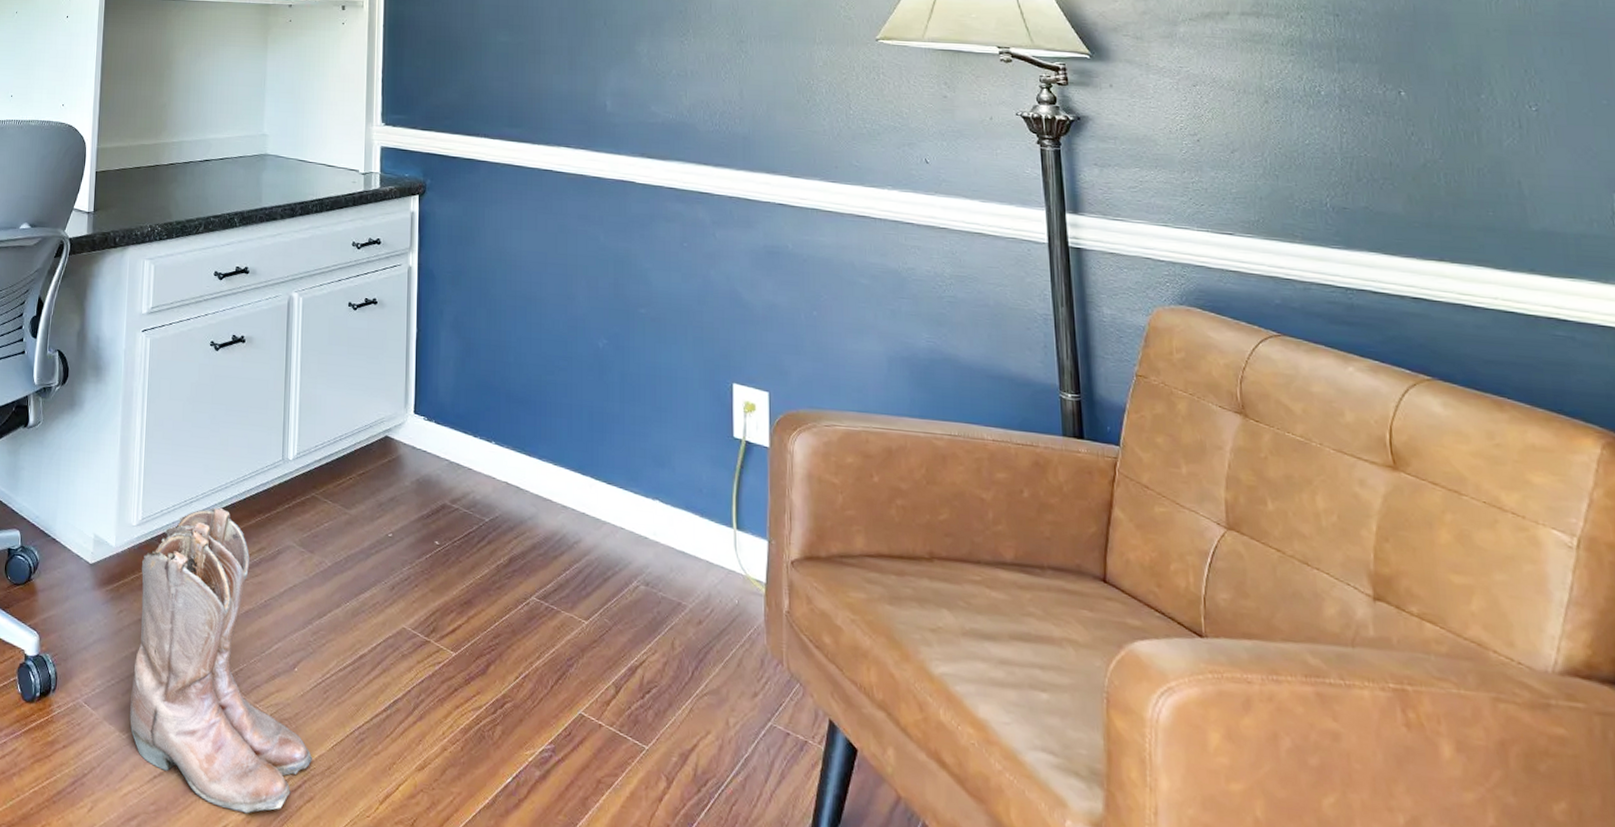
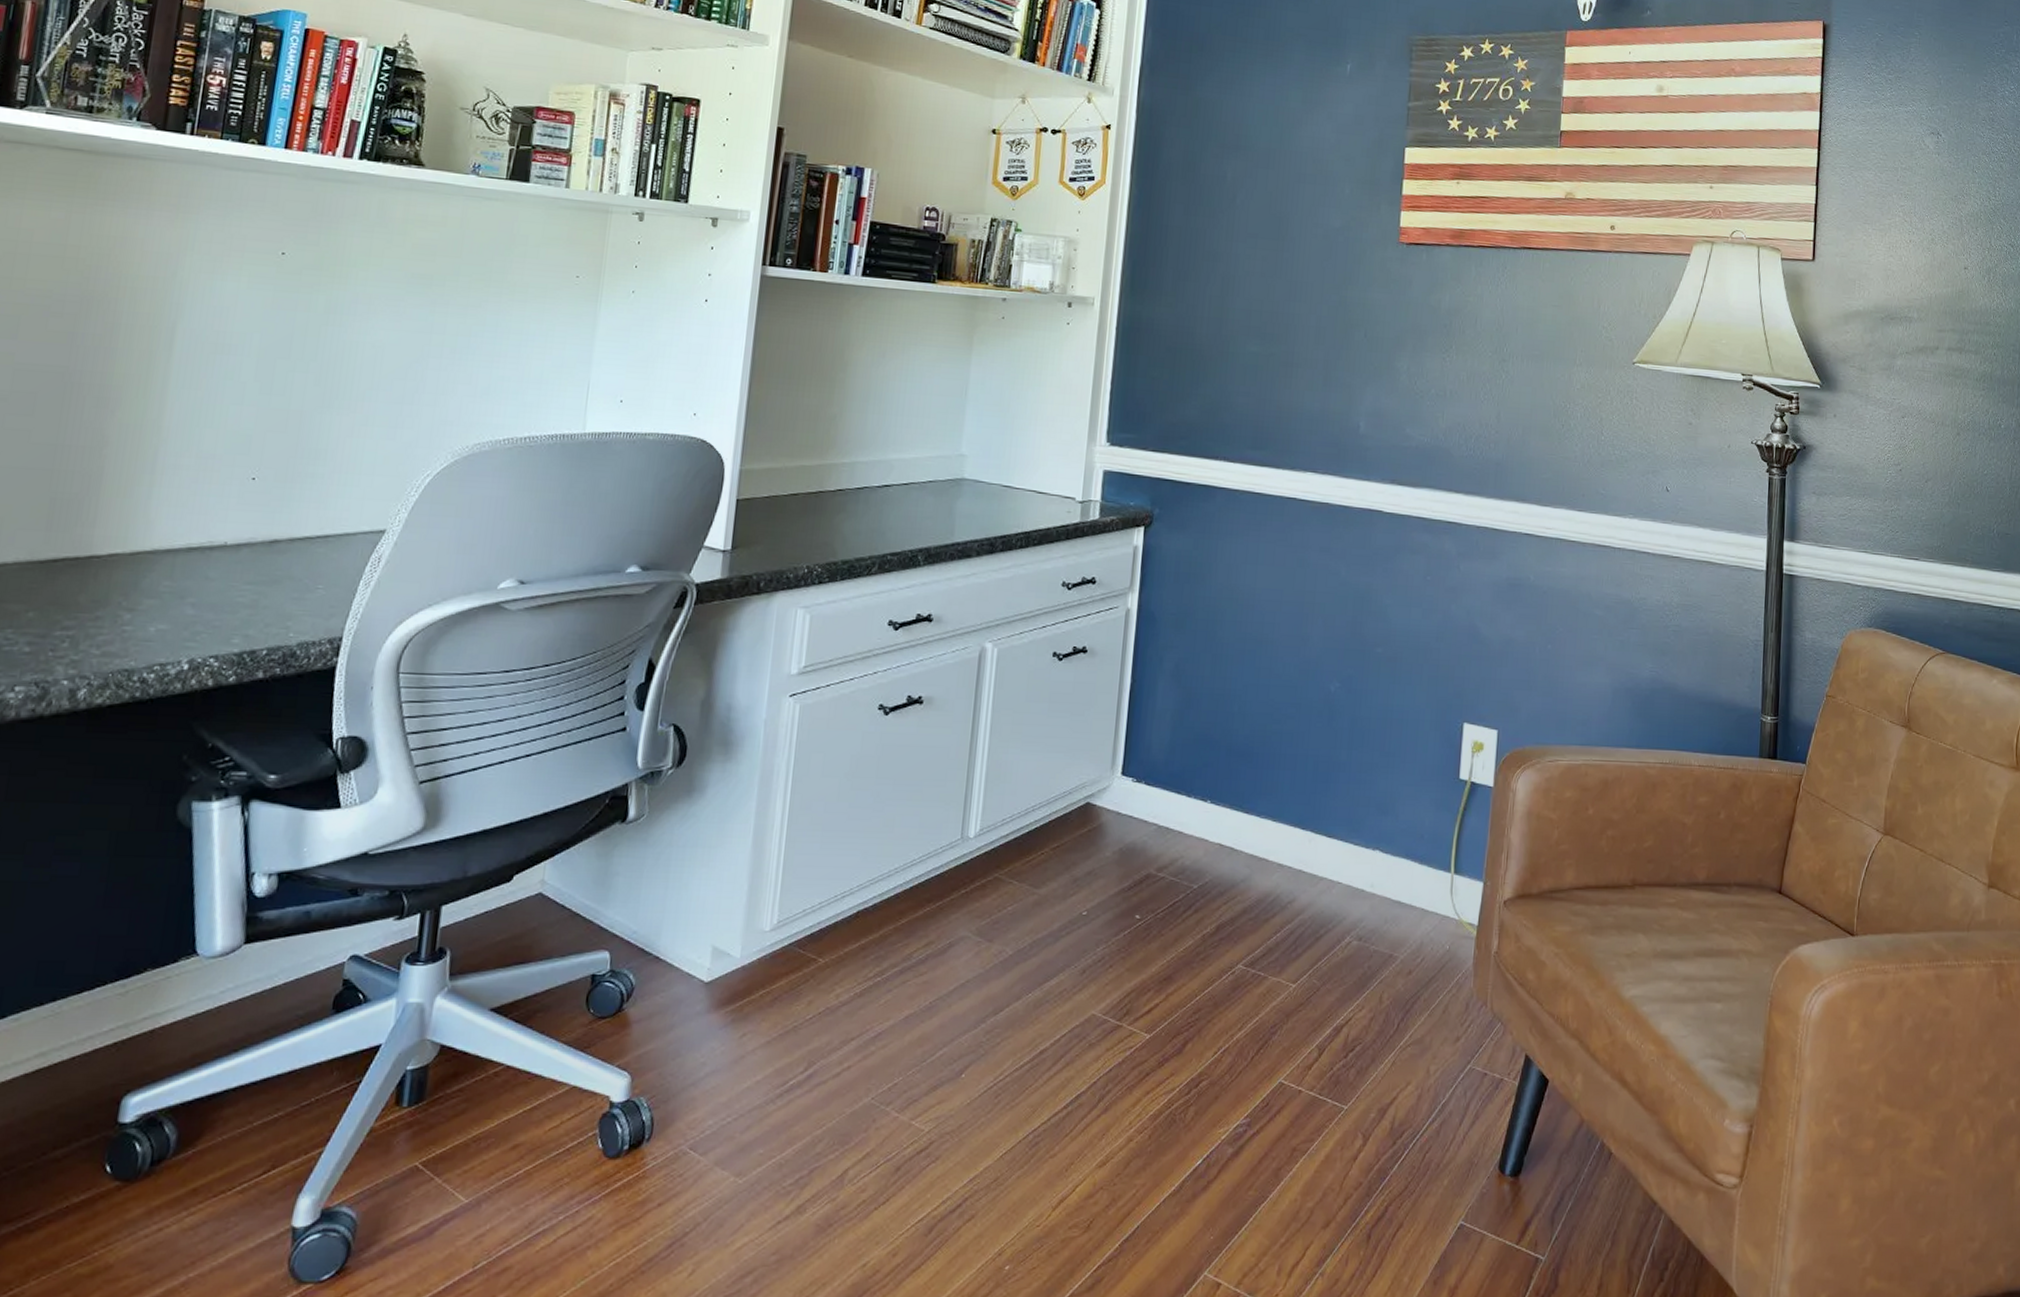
boots: present [130,507,313,814] -> none [749,900,978,1246]

